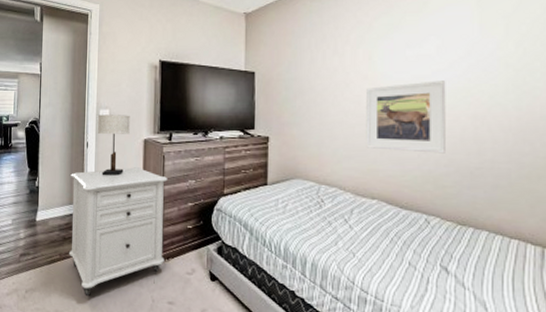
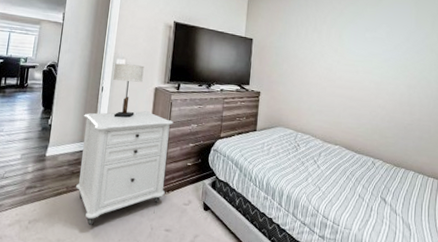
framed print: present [366,81,446,154] -> none [333,57,392,112]

